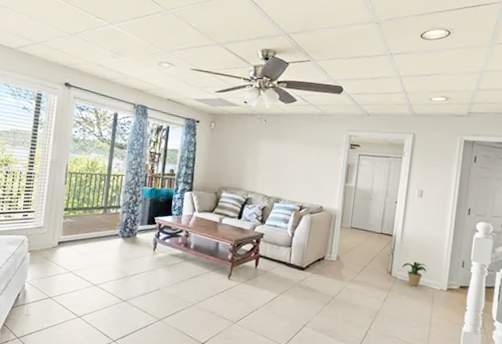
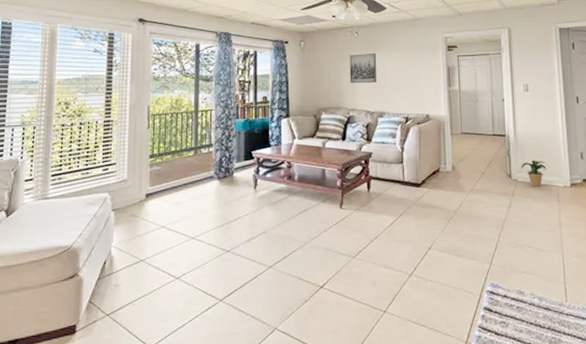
wall art: none [252,141,281,170] -> present [349,54,377,84]

